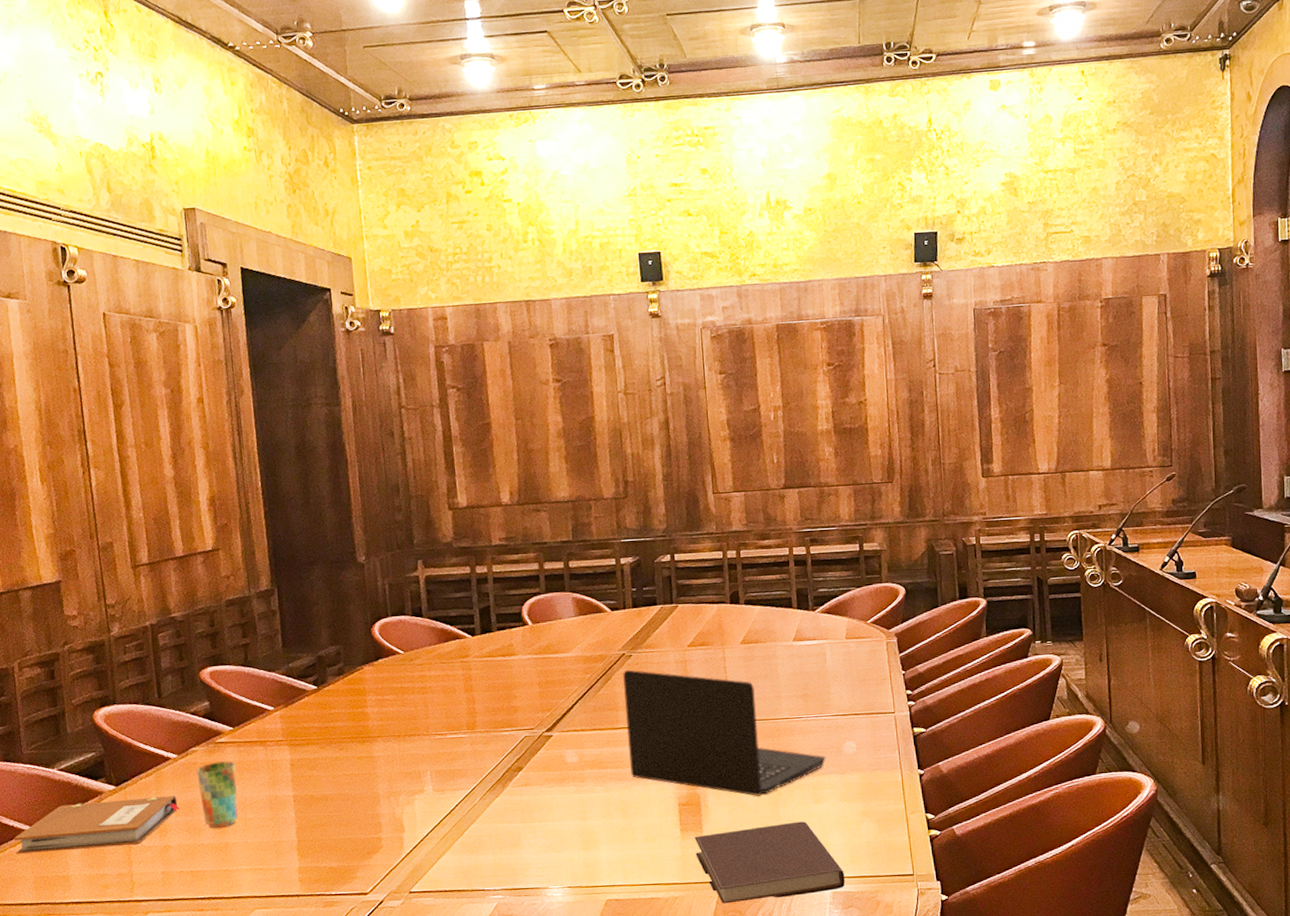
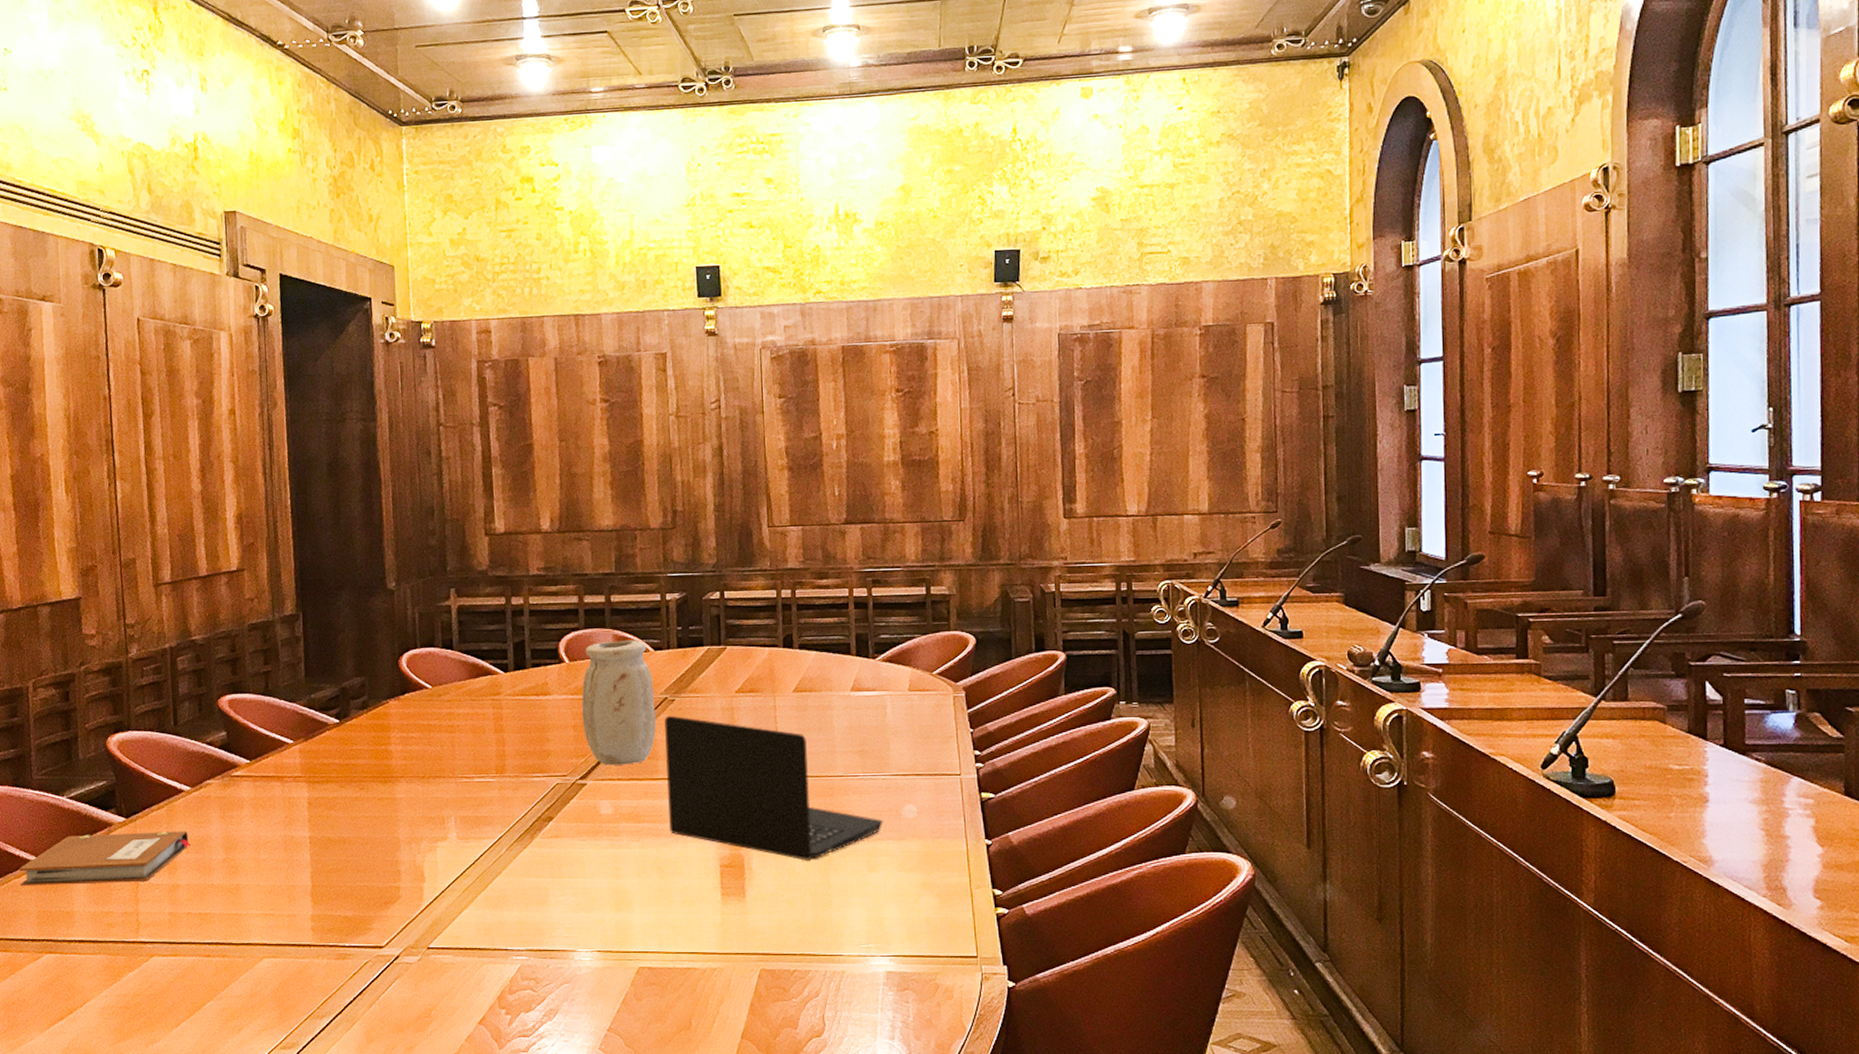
cup: present [196,761,238,828] -> none [210,796,252,868]
vase: none [545,602,616,718] -> present [581,640,656,765]
notebook: present [694,821,846,904] -> none [736,891,901,978]

